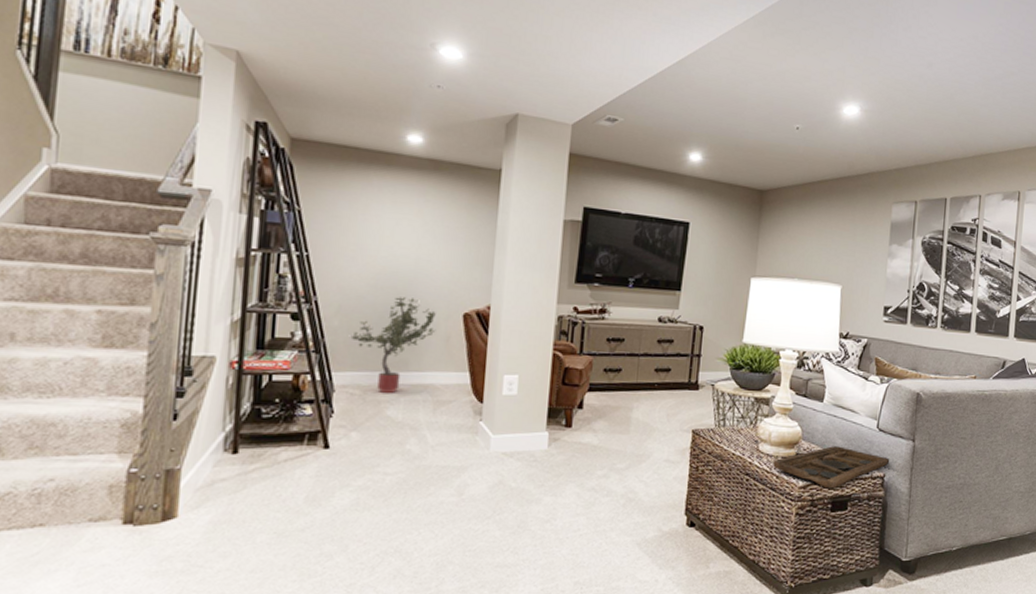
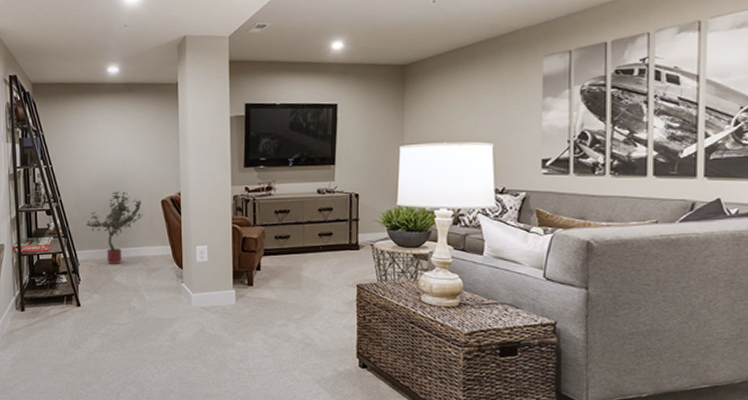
decorative tray: present [773,446,889,489] -> none [437,296,560,336]

